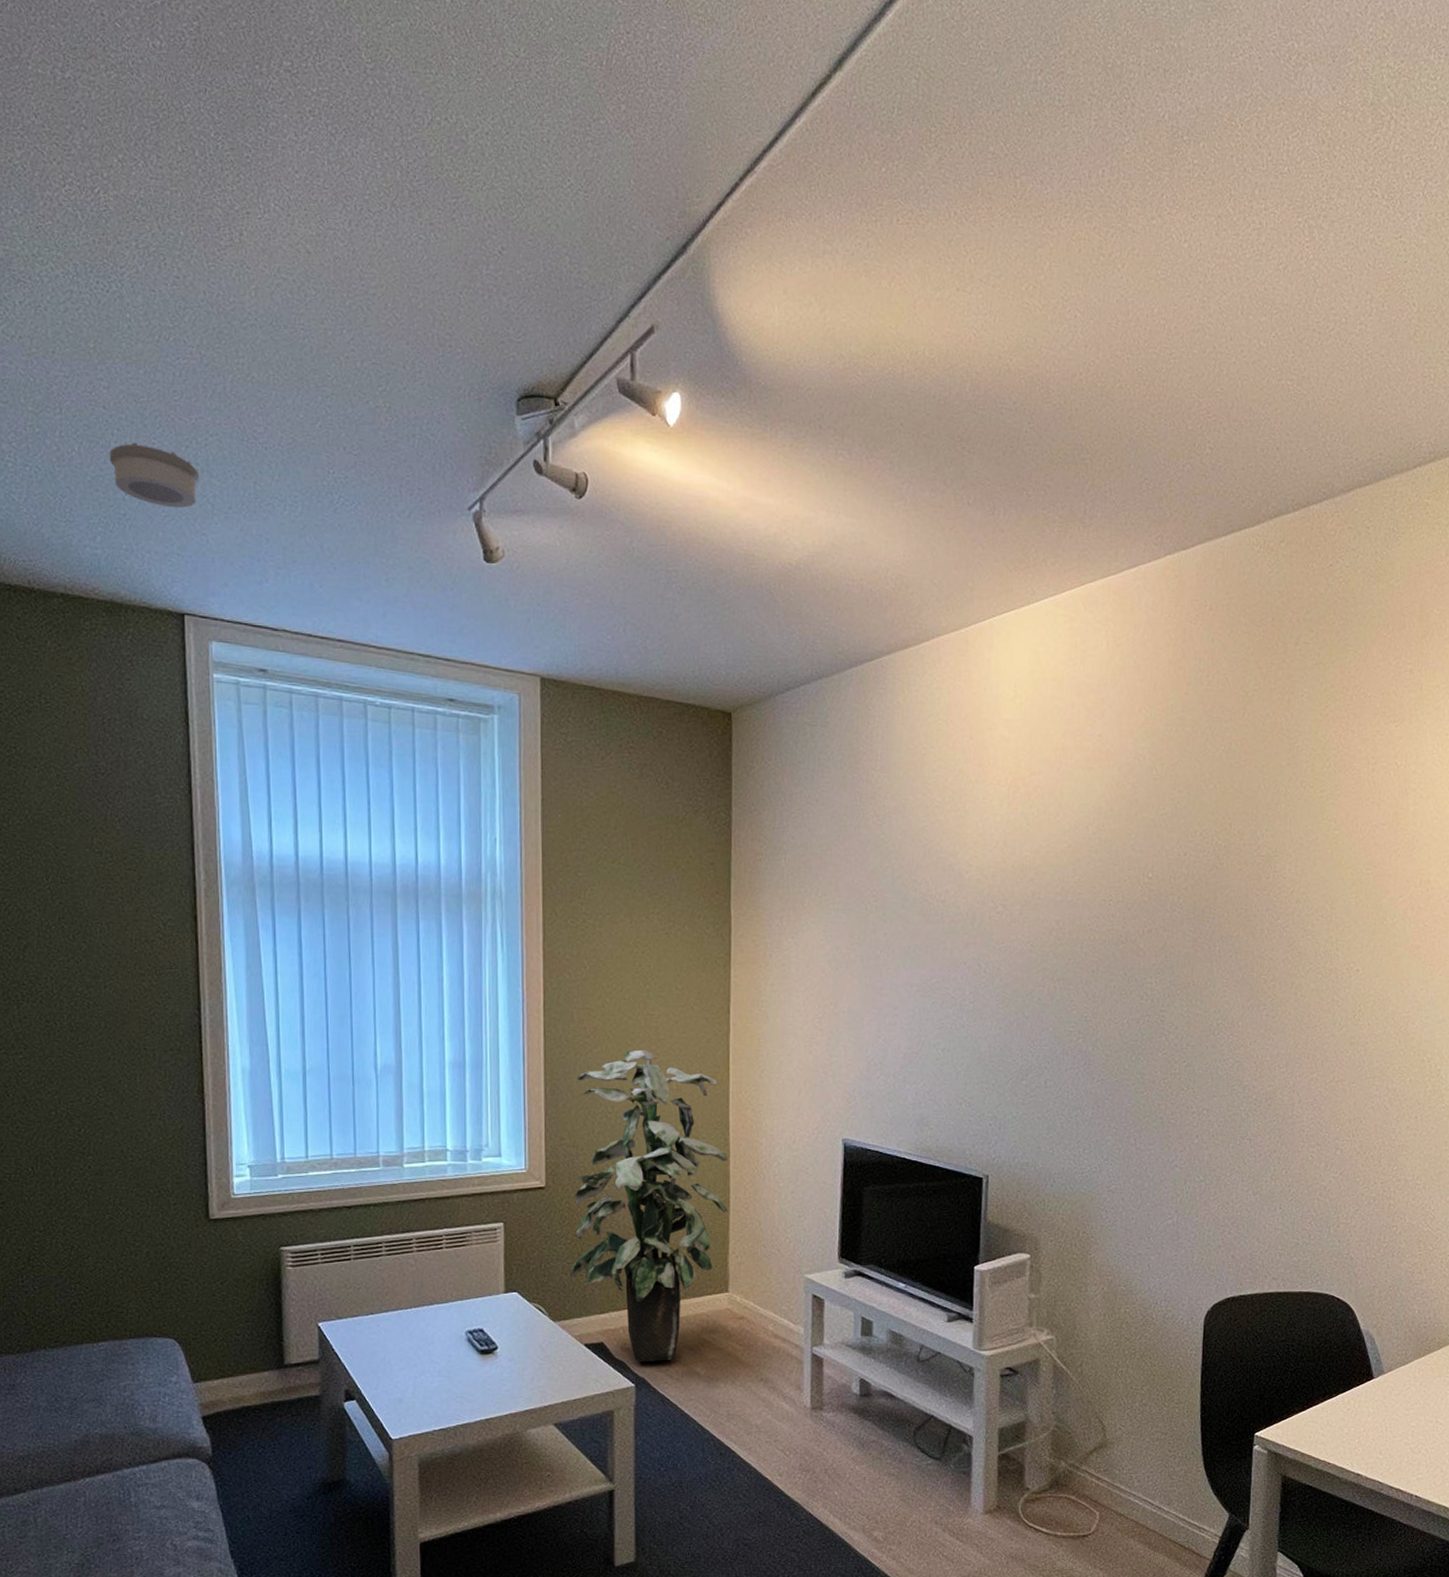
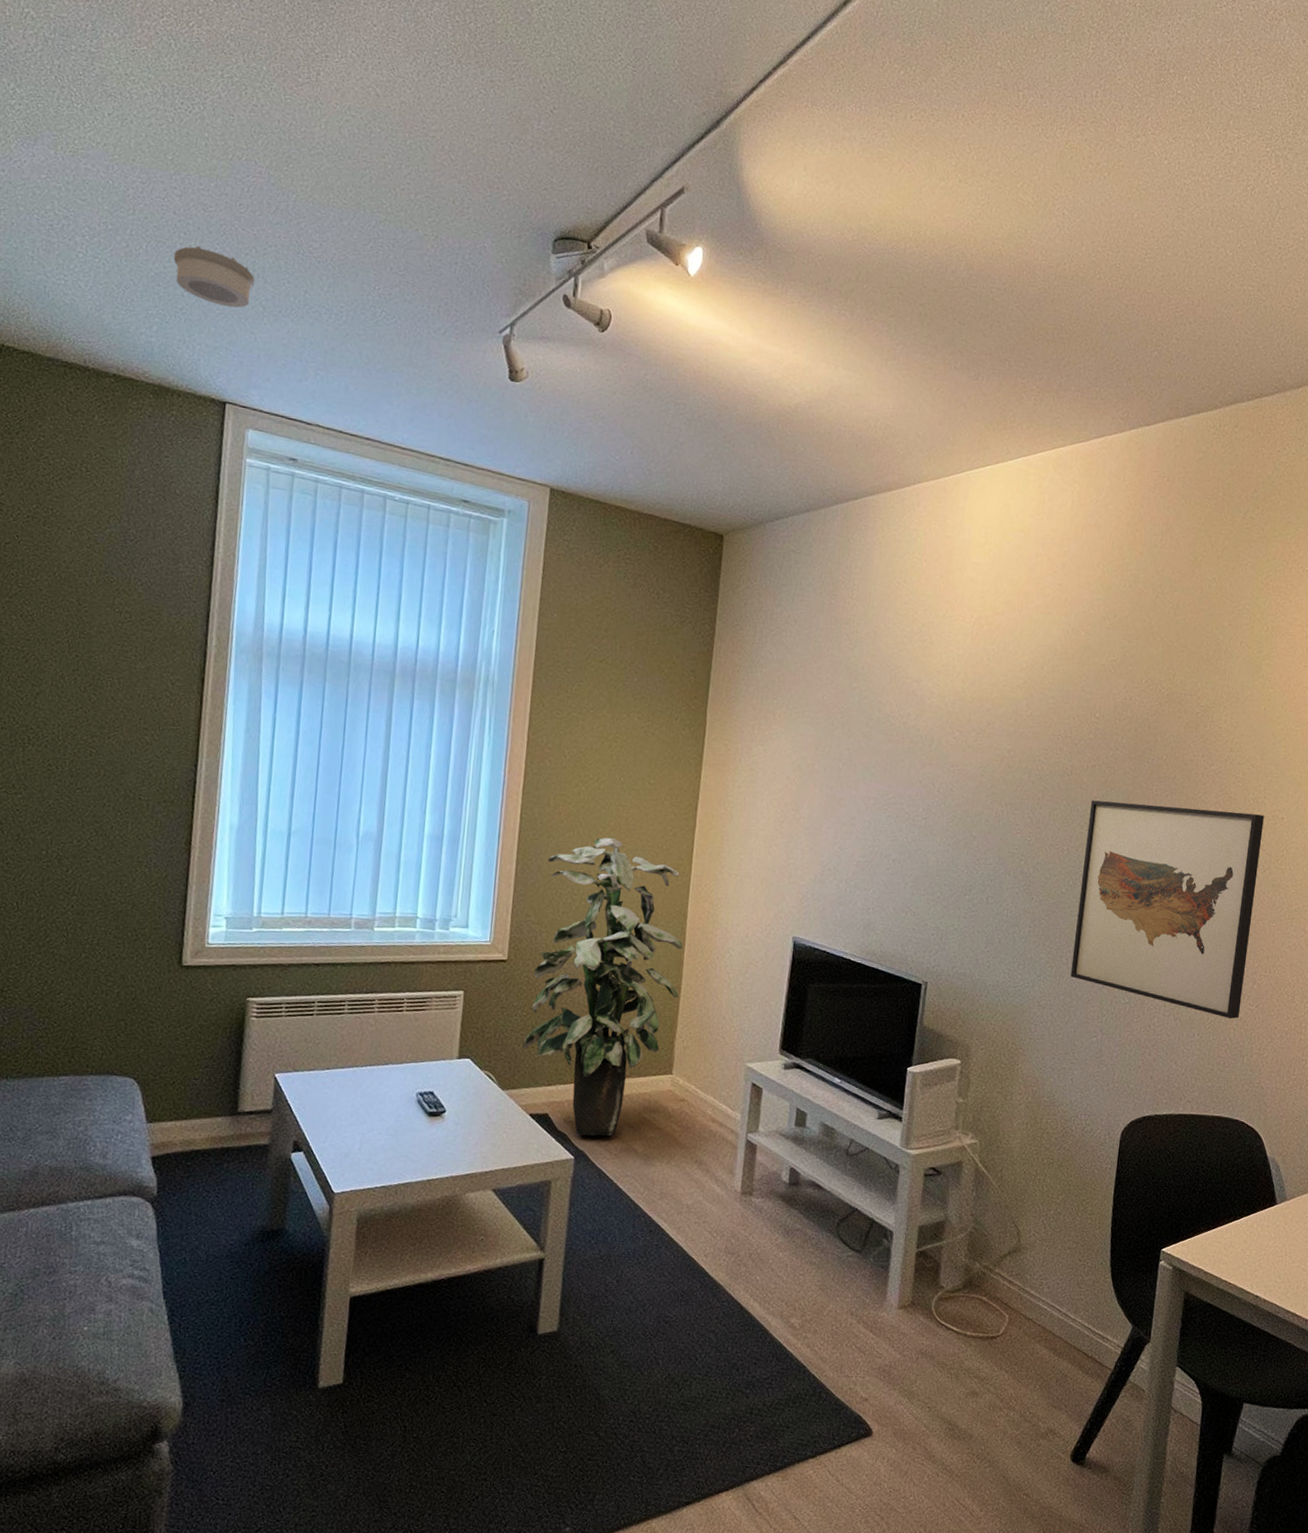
wall art: none [1140,967,1338,1189] -> present [1070,800,1264,1019]

